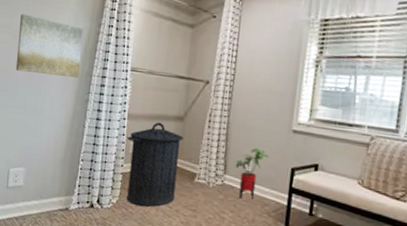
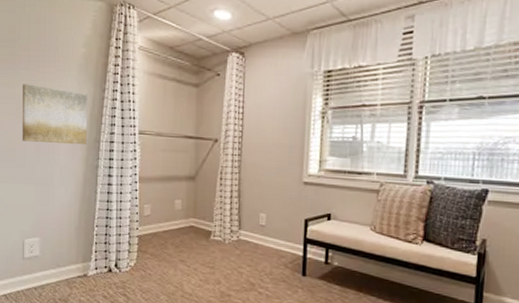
trash can: present [126,122,184,207] -> none [139,183,197,267]
house plant: present [236,147,269,199] -> none [250,201,282,253]

